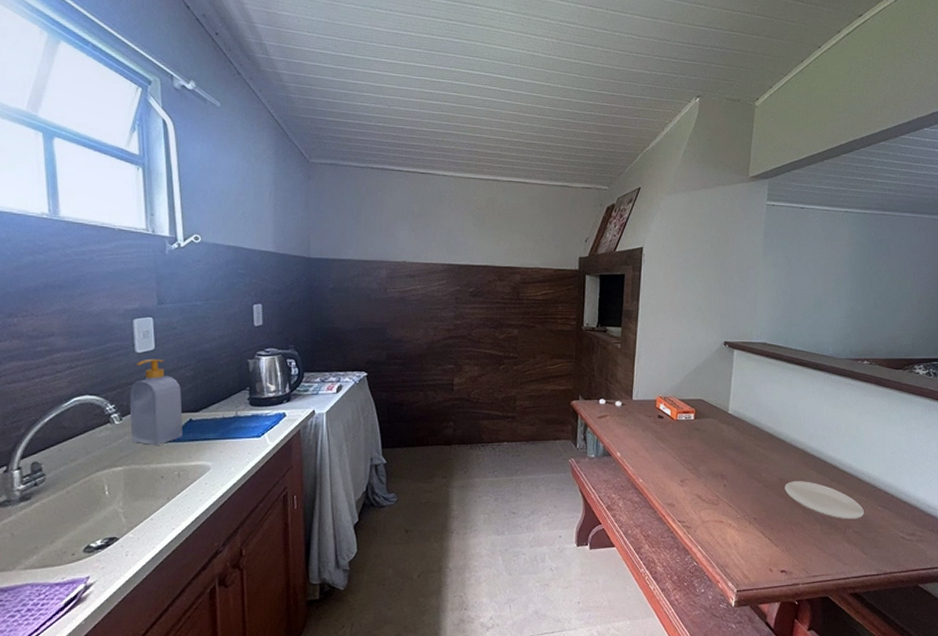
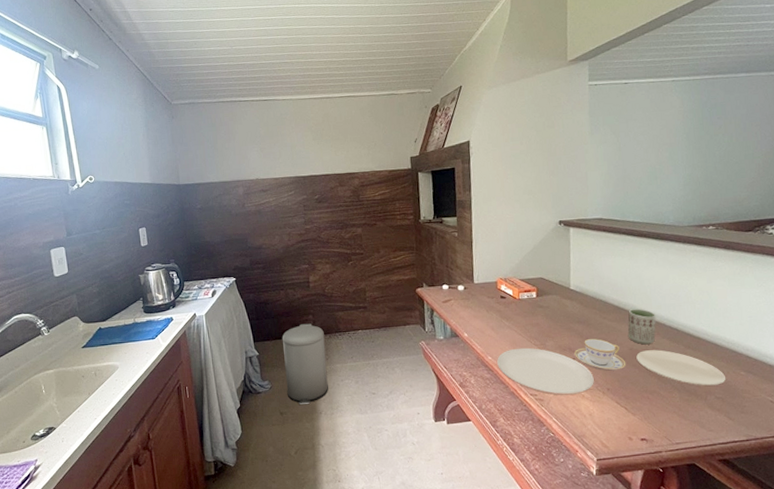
soap bottle: present [129,358,184,446] -> none [53,280,96,352]
pedal bin: none [415,431,465,523] -> present [282,323,328,406]
plate: none [648,471,742,523] -> present [497,347,594,395]
teacup: none [726,466,775,500] -> present [574,339,626,371]
cup: none [779,438,807,475] -> present [627,309,657,345]

